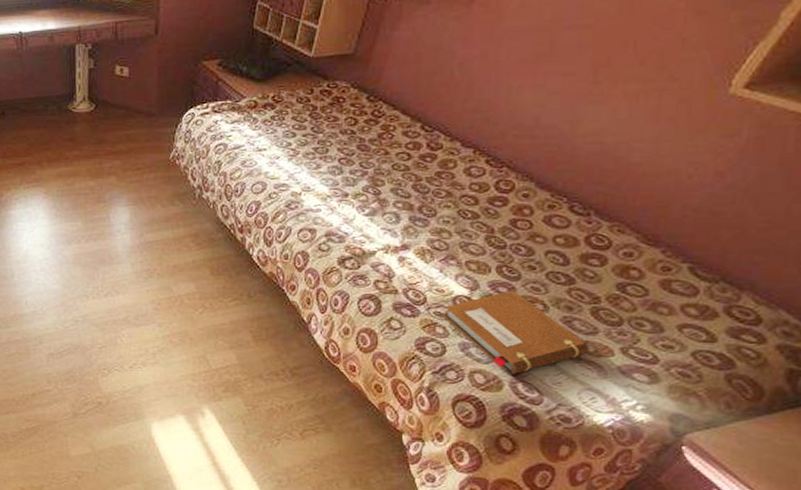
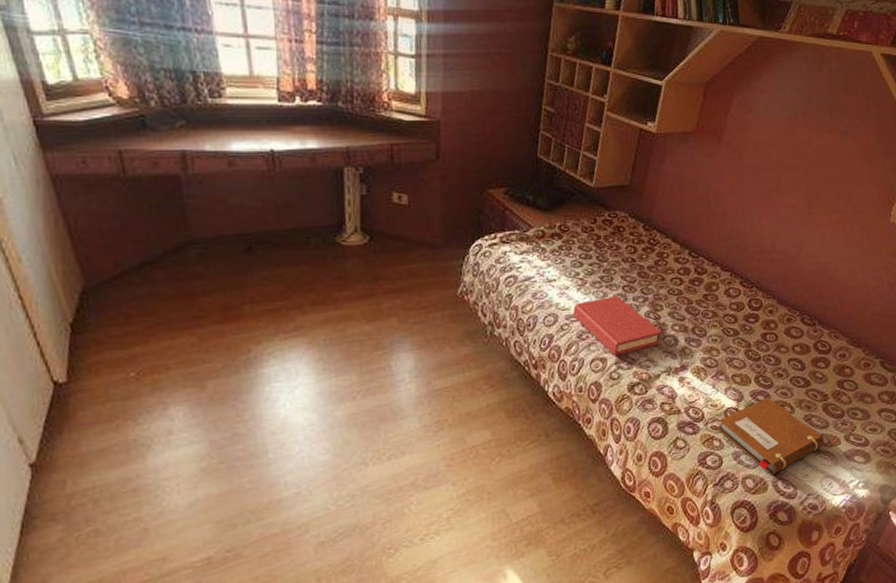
hardback book: none [283,167,380,228] -> present [573,295,661,356]

